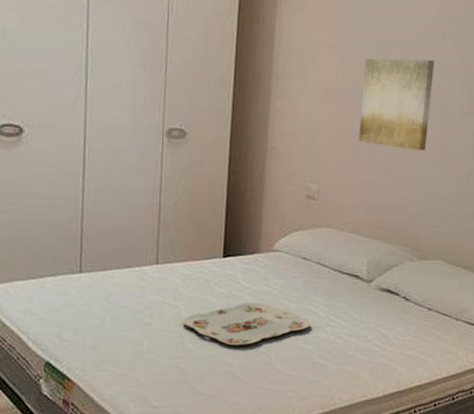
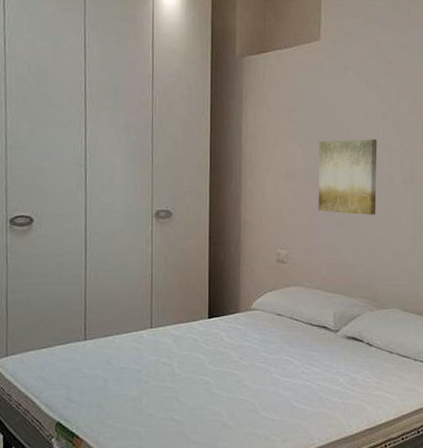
serving tray: present [183,302,311,346] -> none [176,356,288,397]

